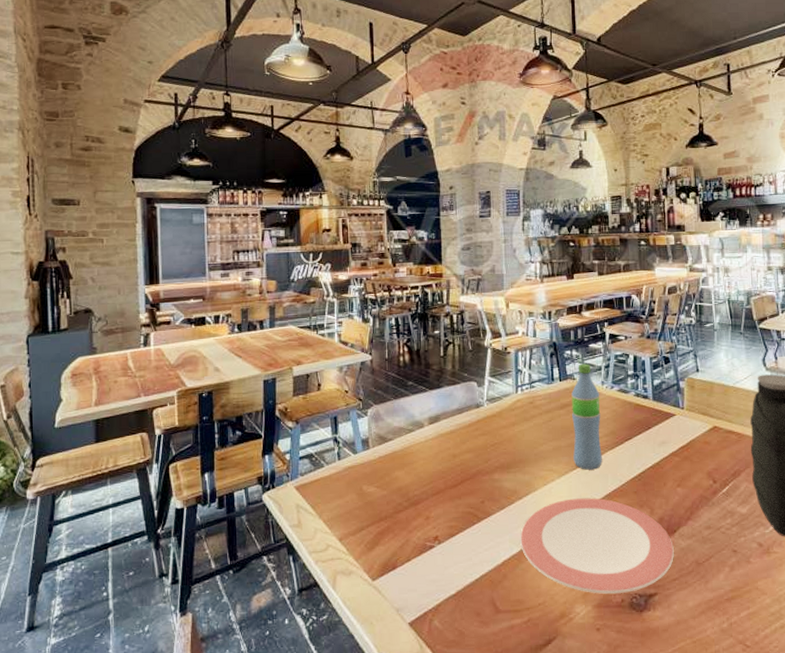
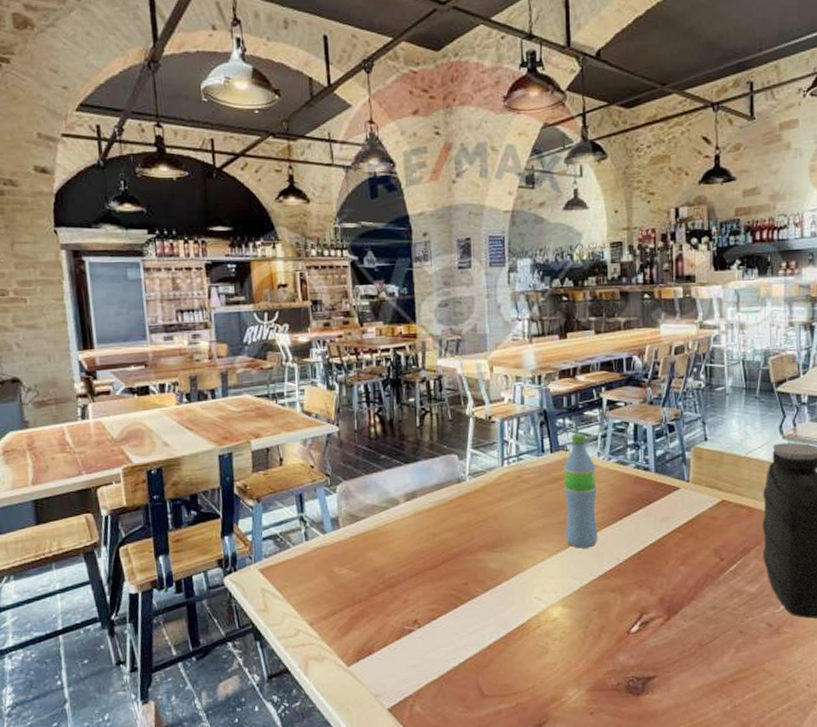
plate: present [520,498,674,594] -> none [507,578,675,677]

